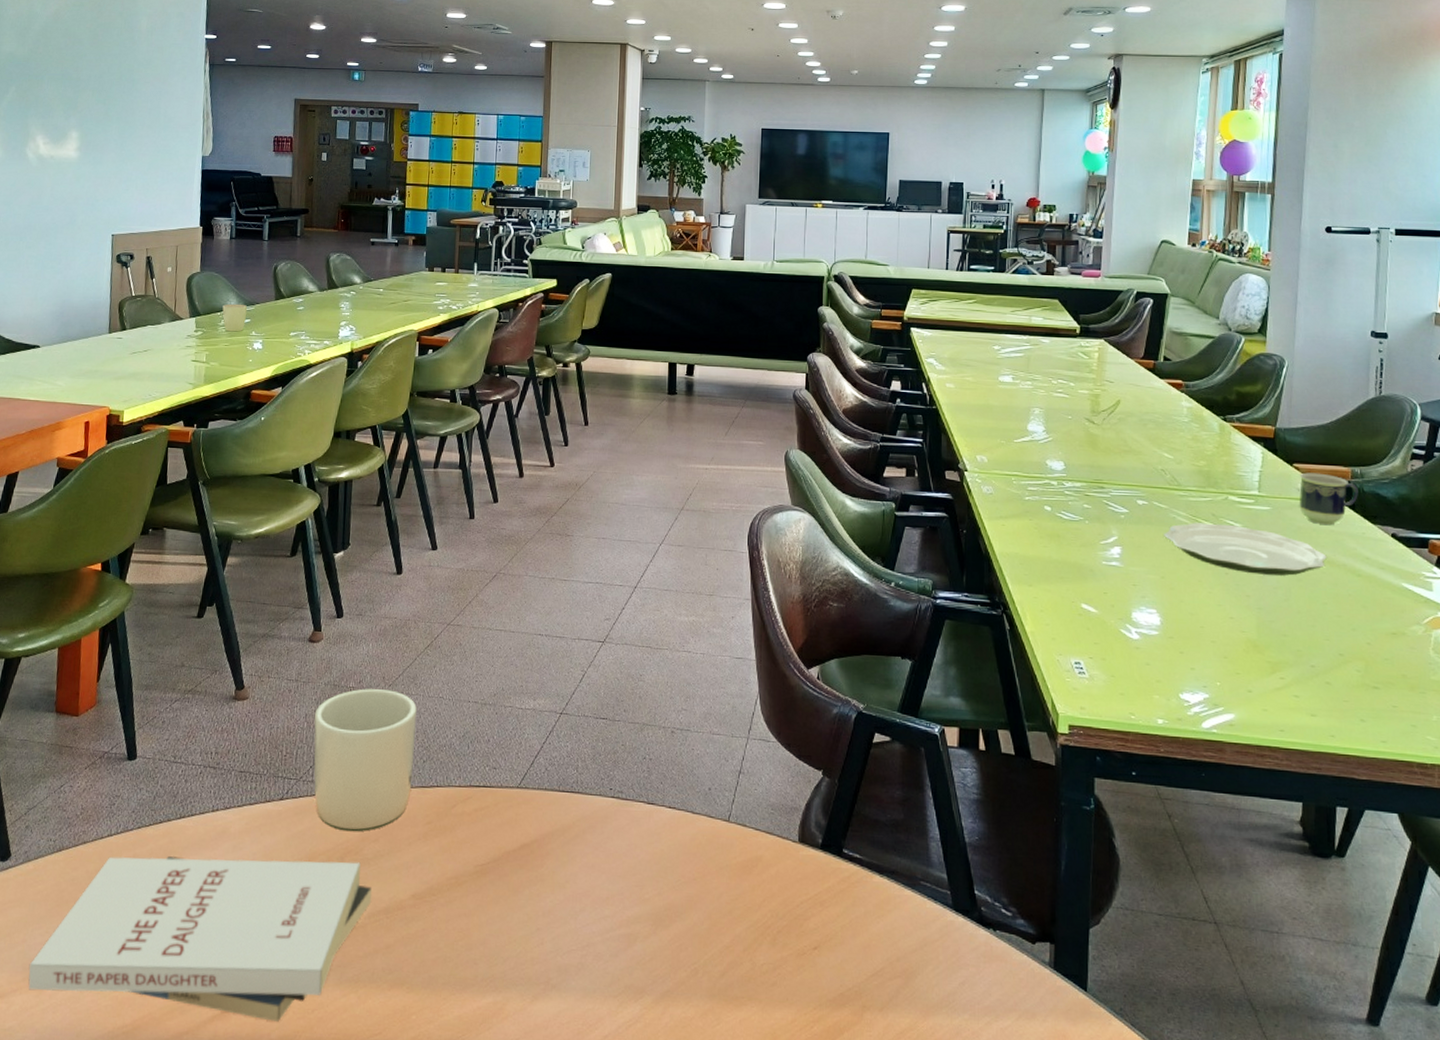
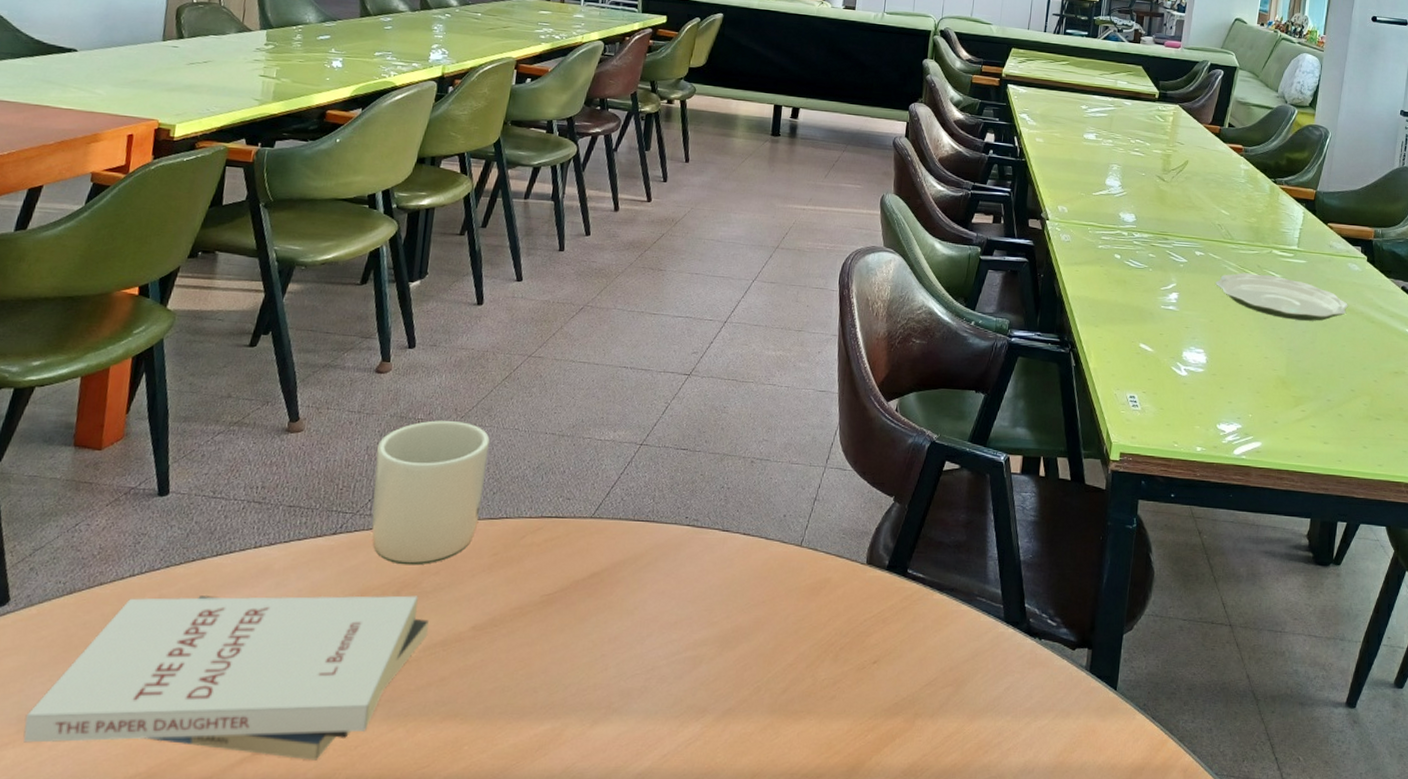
cup: present [222,303,248,332] -> none [298,18,328,49]
cup: present [1299,472,1358,525] -> none [1329,231,1378,277]

